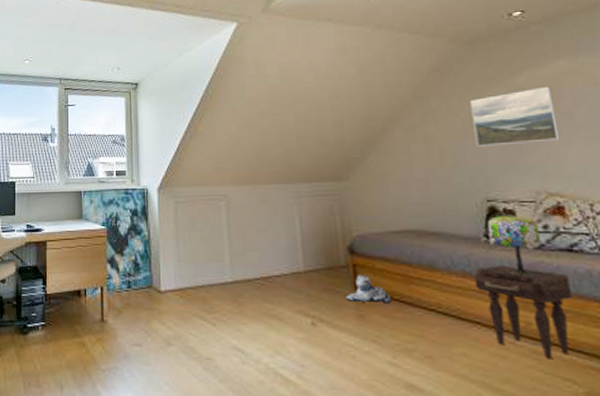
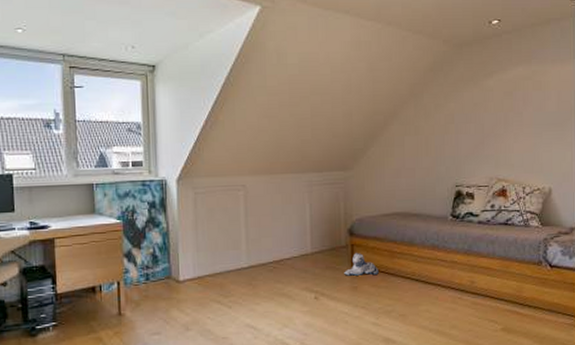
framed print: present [470,86,560,147] -> none [453,89,511,140]
nightstand: present [473,265,572,360] -> none [440,238,502,308]
table lamp: present [487,214,542,276] -> none [454,196,488,246]

